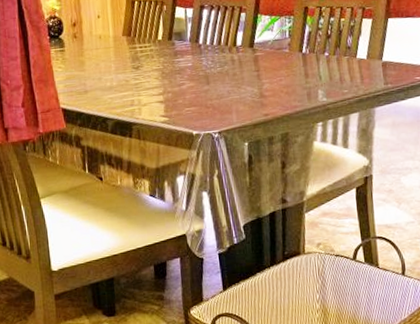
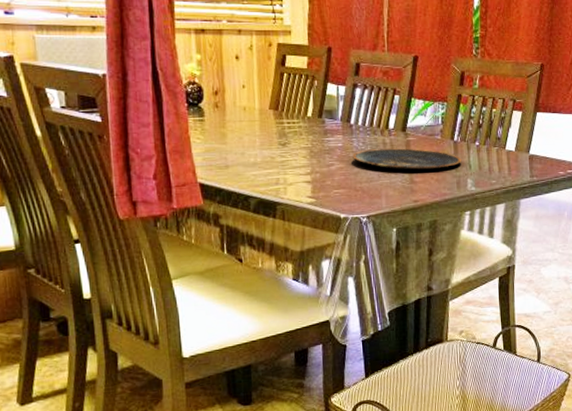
plate: none [202,63,312,86] -> present [352,148,462,171]

